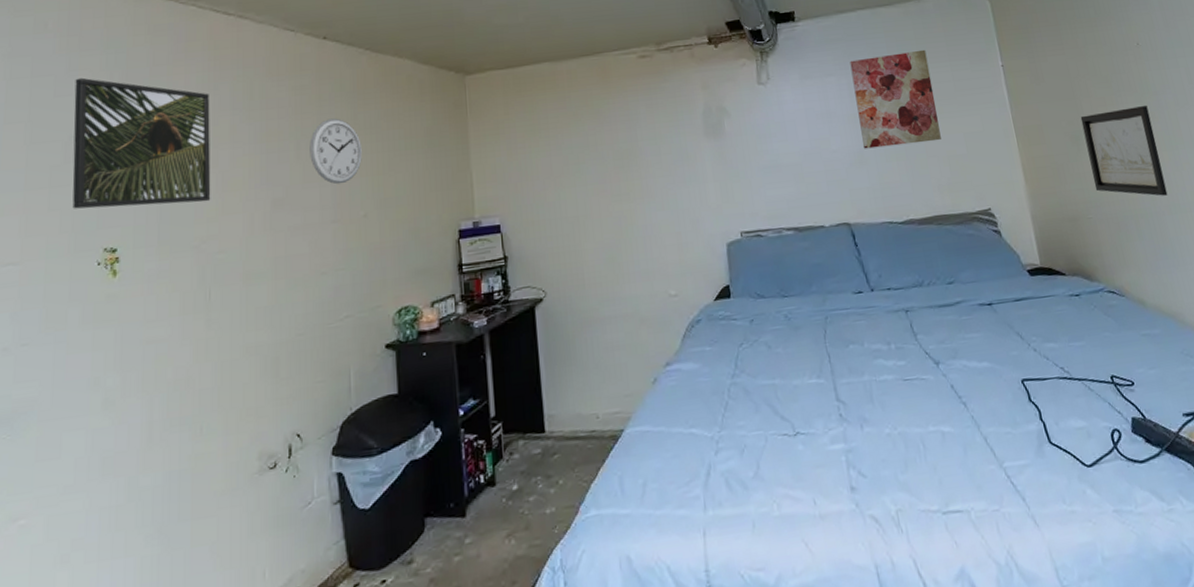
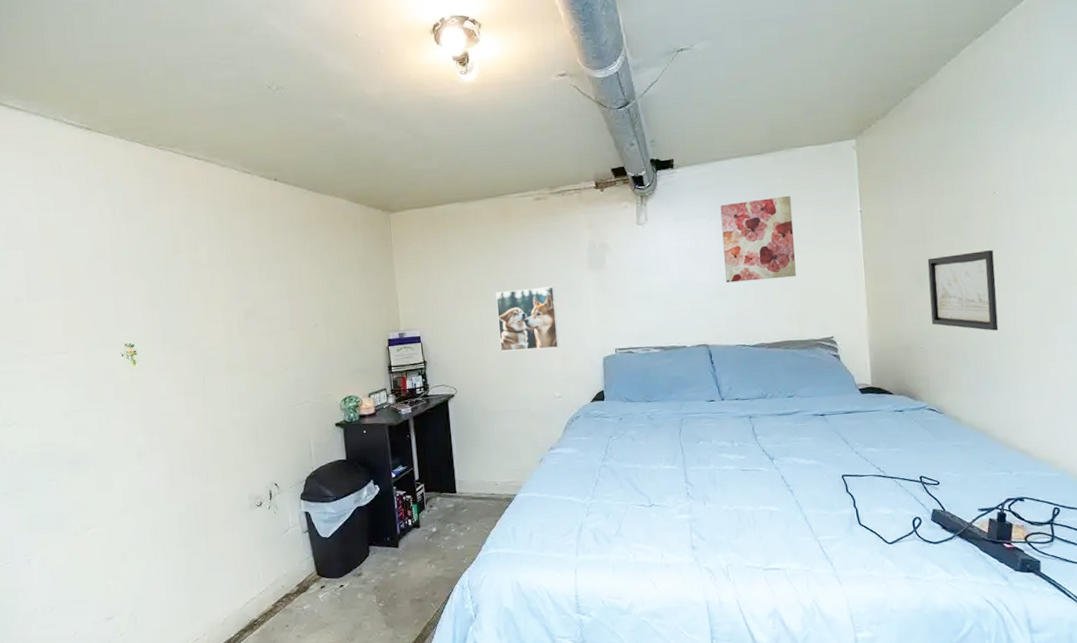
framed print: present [72,77,211,209] -> none [88,210,198,314]
wall clock: present [309,118,362,185] -> none [269,247,311,301]
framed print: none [594,158,673,241] -> present [496,286,559,352]

